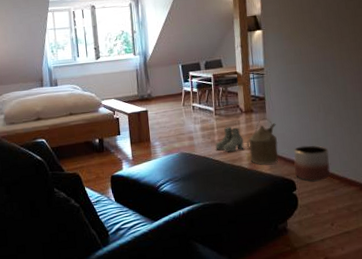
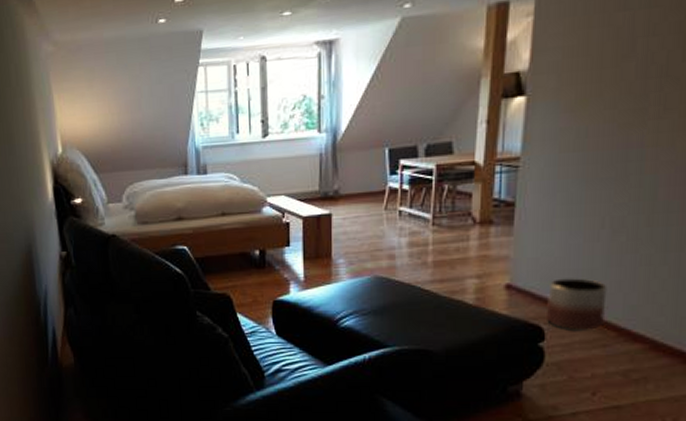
boots: present [215,126,244,152] -> none [427,243,471,280]
watering can: present [246,118,278,165] -> none [476,233,527,301]

